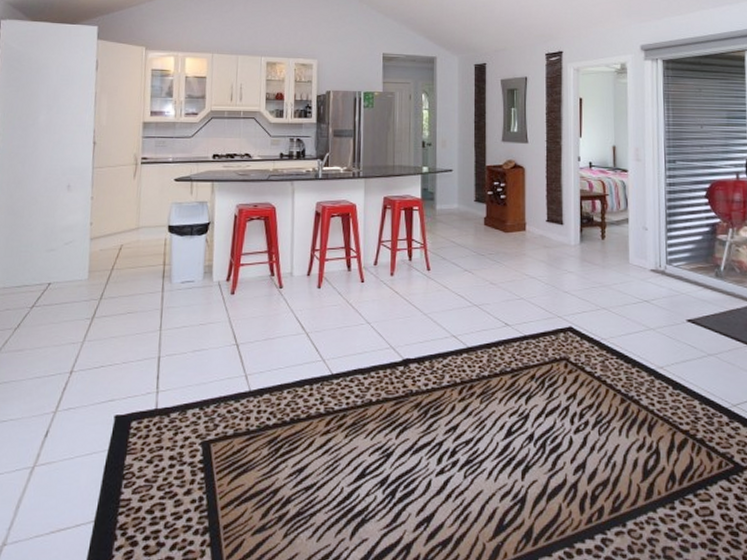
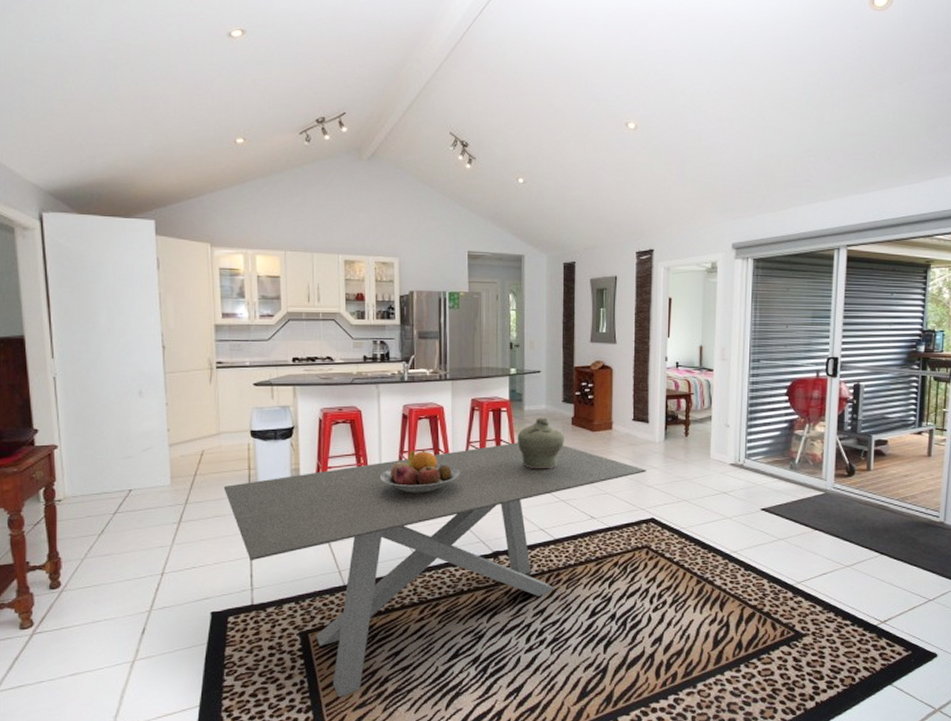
dining table: none [138,242,562,519] -> present [223,442,646,697]
fruit bowl: none [291,248,371,294] -> present [380,450,460,493]
jar: none [428,217,478,271] -> present [517,417,565,469]

